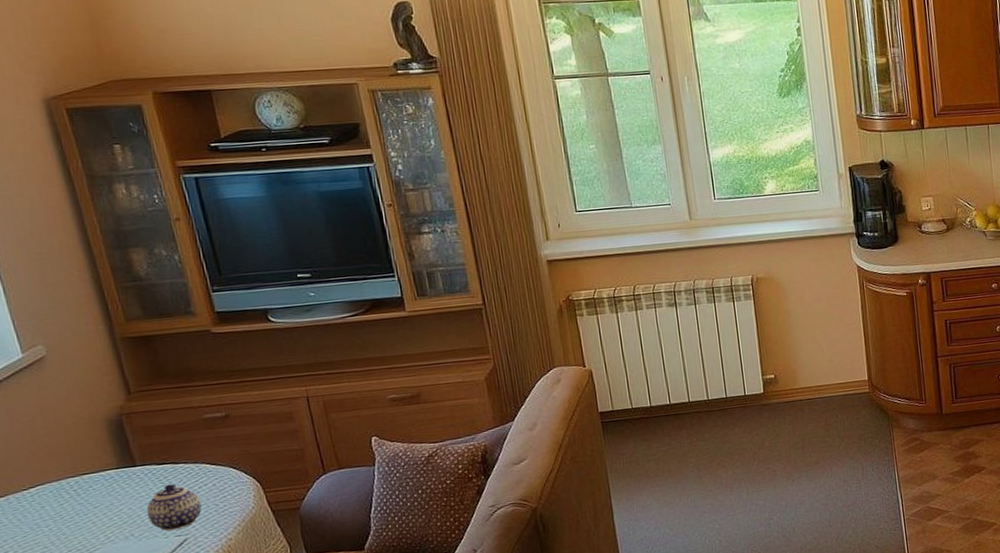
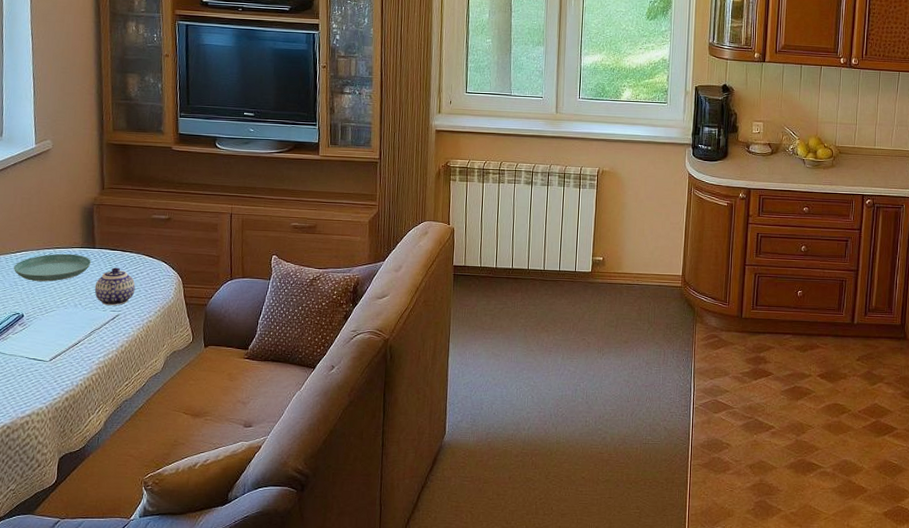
saucer: none [29,477,135,519] -> present [13,253,91,282]

